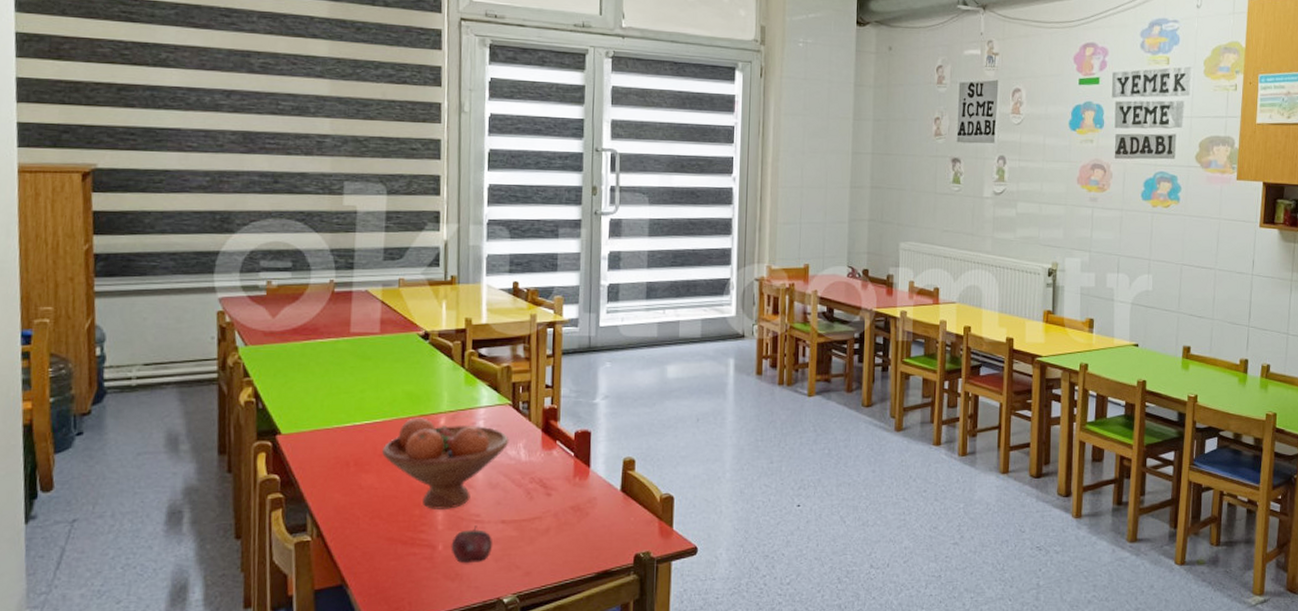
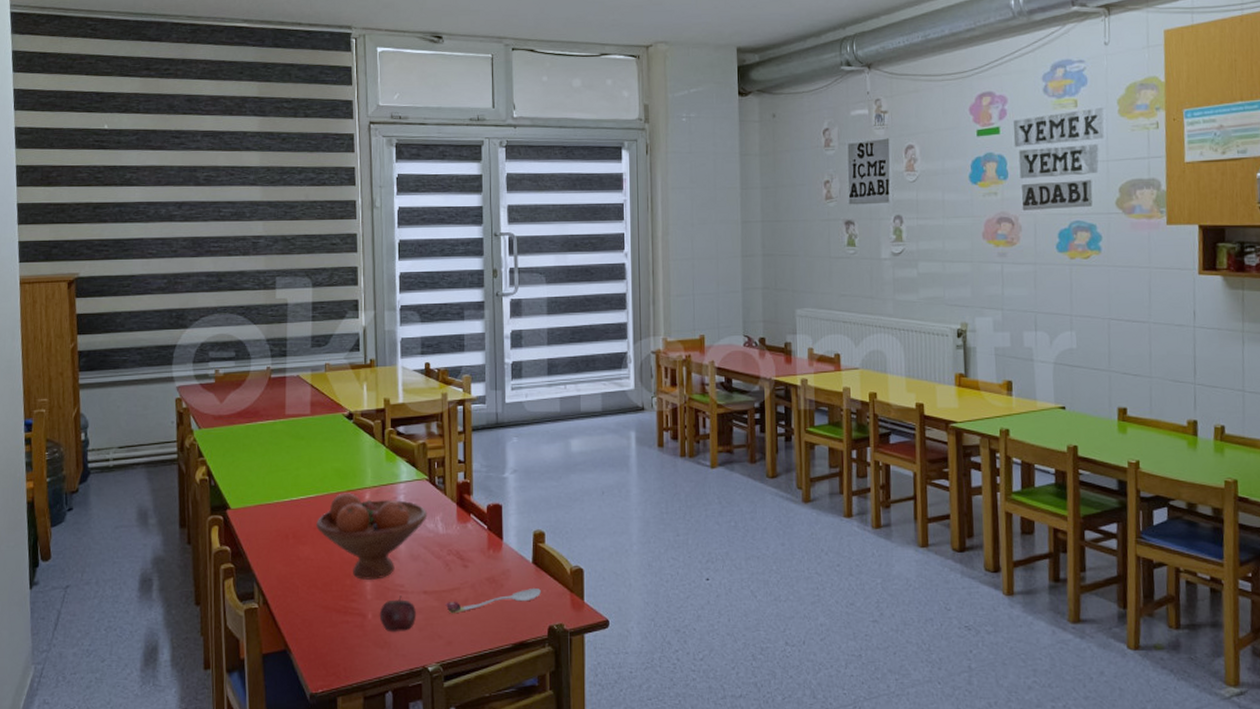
spoon: none [525,515,628,544] -> present [445,587,541,614]

